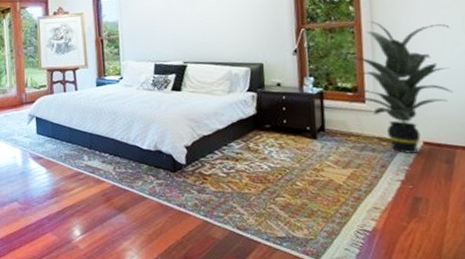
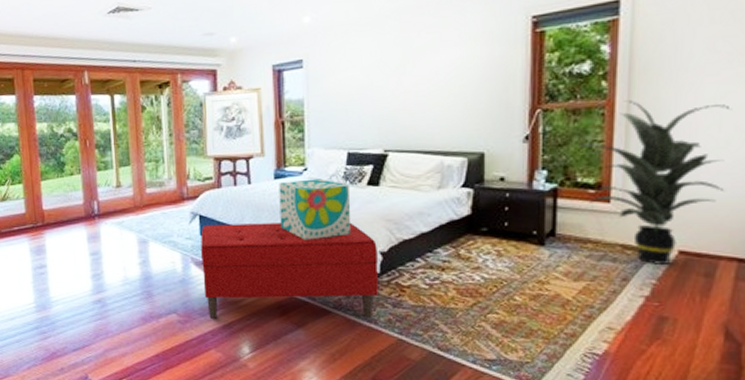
bench: none [37,121,185,206] -> present [200,222,378,319]
decorative box: none [100,85,160,137] -> present [279,178,350,240]

